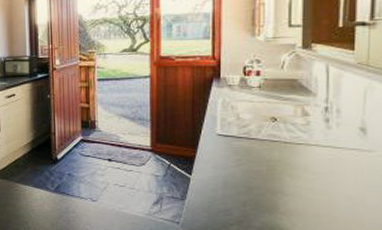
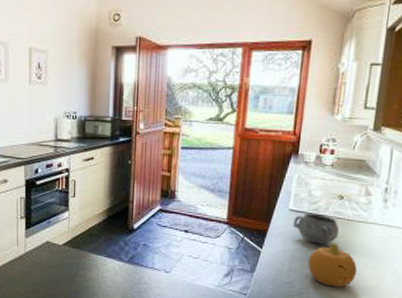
decorative bowl: none [223,137,277,169] -> present [293,213,340,244]
fruit: none [245,167,302,215] -> present [308,242,357,287]

